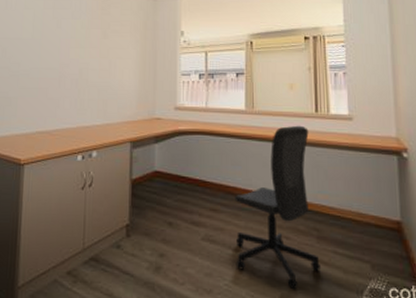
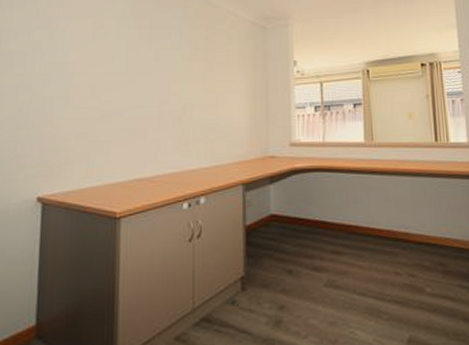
office chair: present [235,125,322,290] -> none [357,156,448,331]

